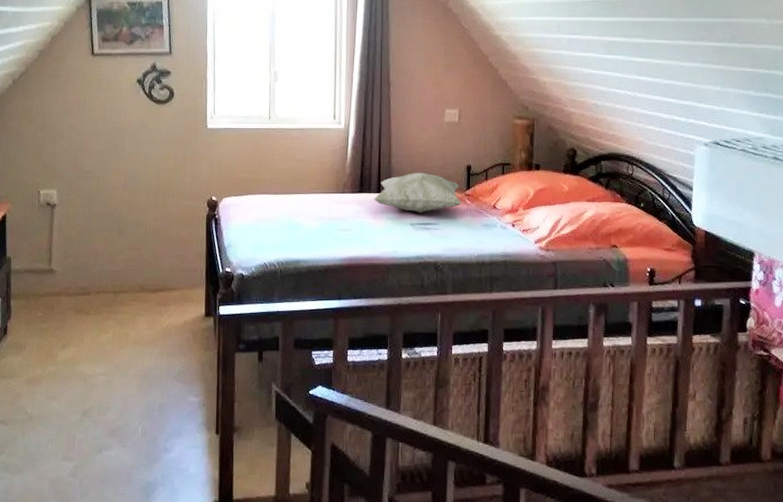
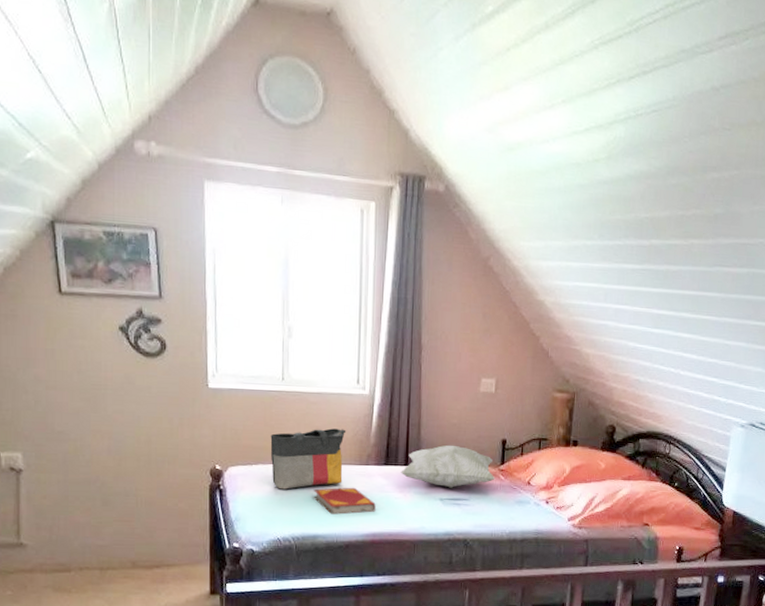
tote bag: none [258,160,325,218] -> present [270,428,346,490]
hardback book: none [295,214,352,240] -> present [313,487,376,515]

